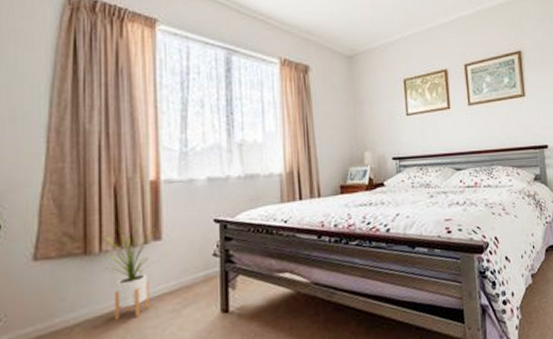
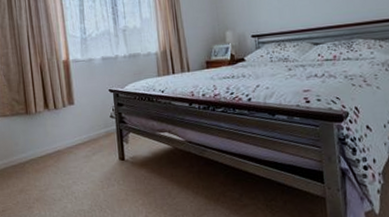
house plant: present [103,222,157,321] -> none [37,92,72,161]

